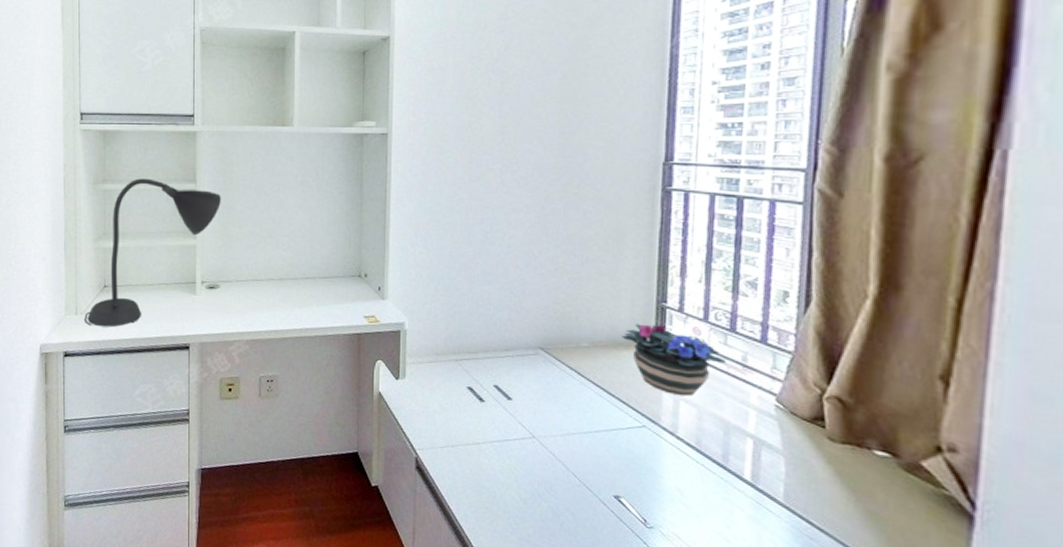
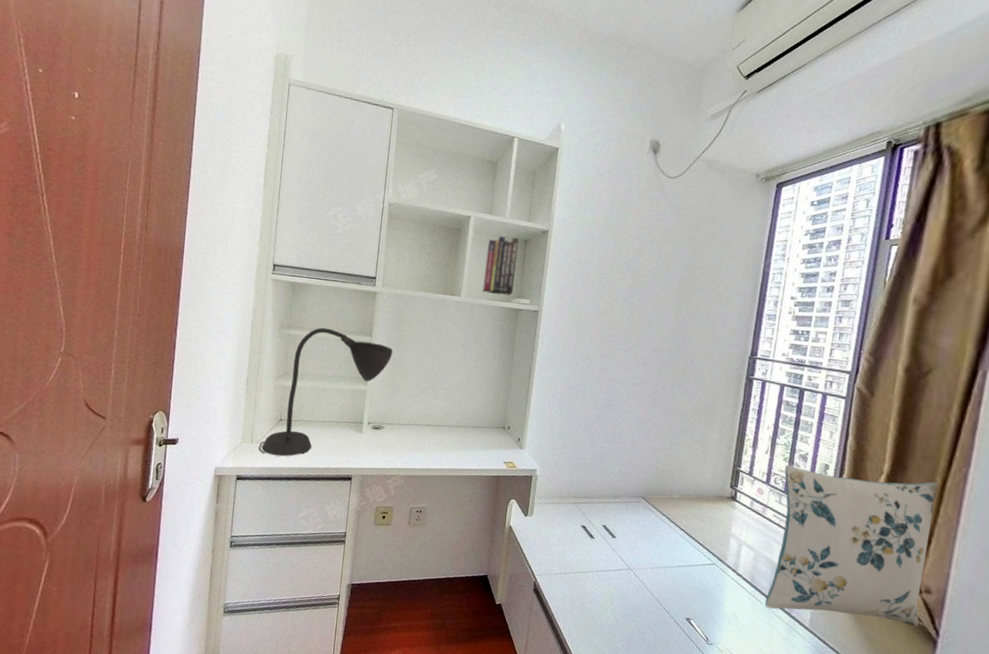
books: none [318,50,356,119] -> present [482,236,520,296]
potted flower: present [622,324,726,396] -> none [704,482,779,542]
pillow: none [720,295,954,497] -> present [765,465,940,626]

